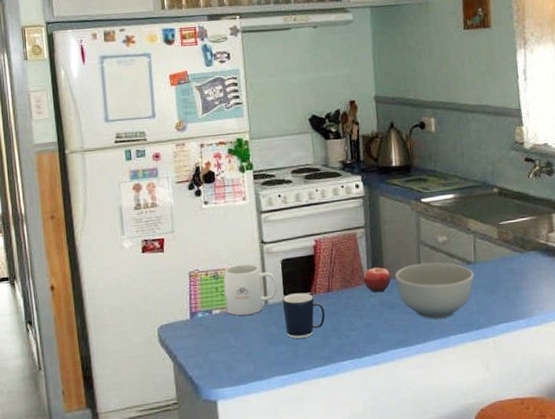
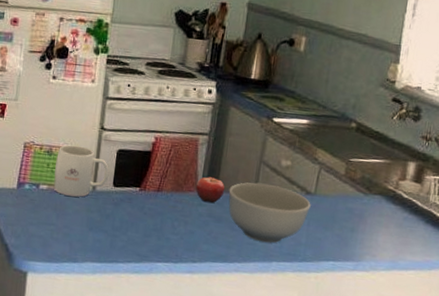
mug: present [282,292,326,339] -> none [107,185,151,232]

